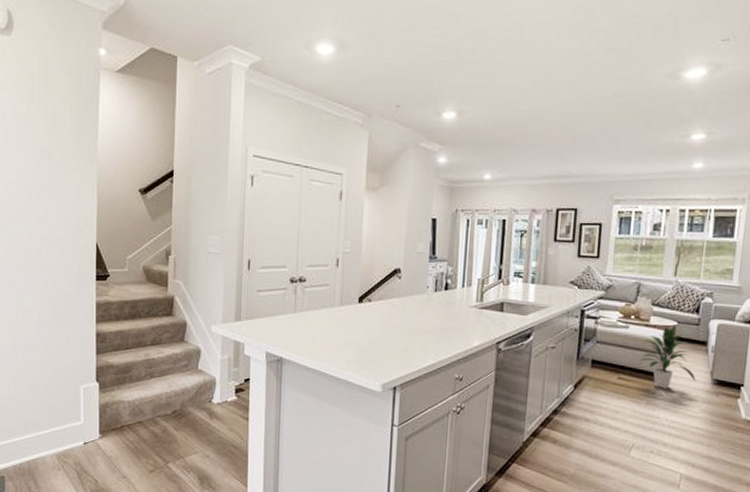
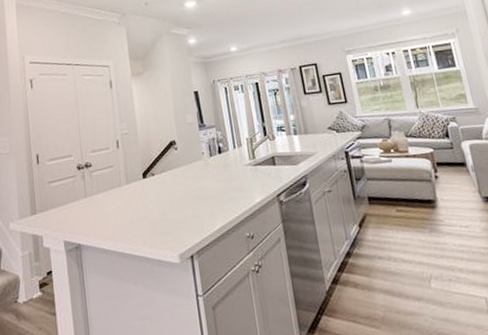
indoor plant: present [639,326,697,389] -> none [407,152,469,214]

